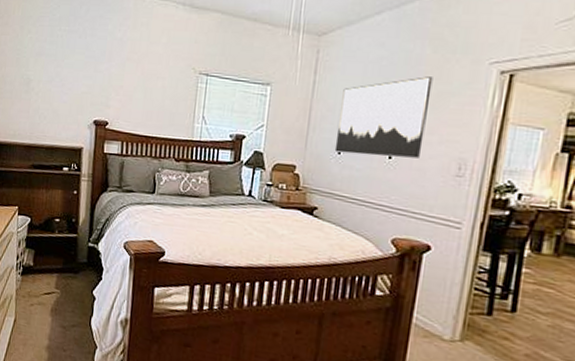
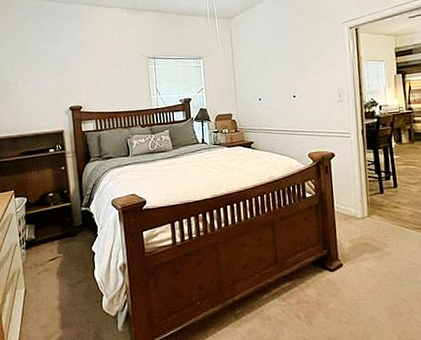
wall art: present [334,76,433,158] -> none [253,37,314,99]

